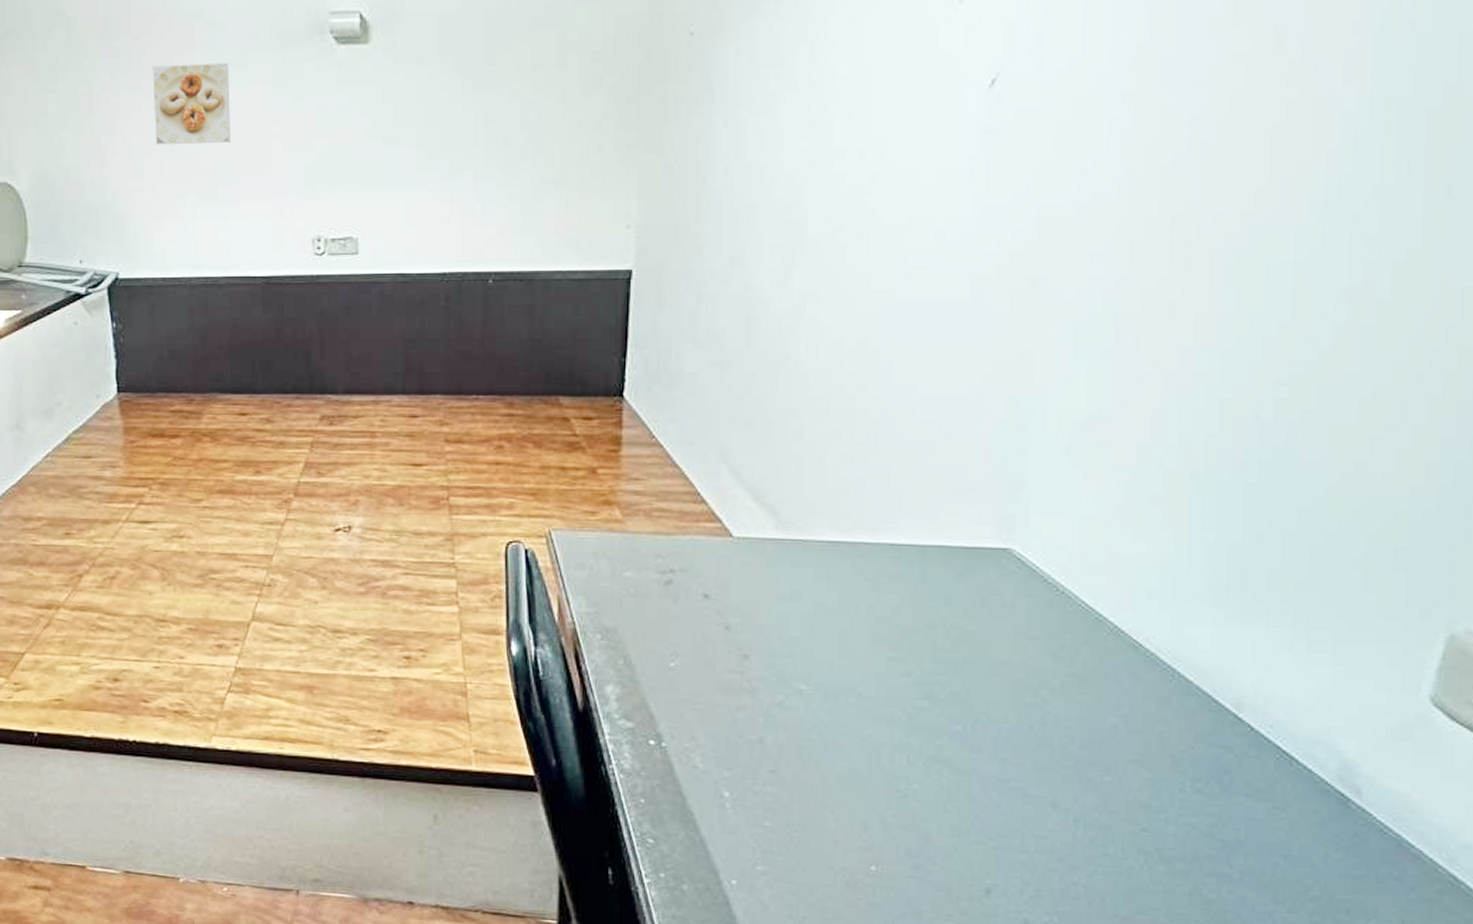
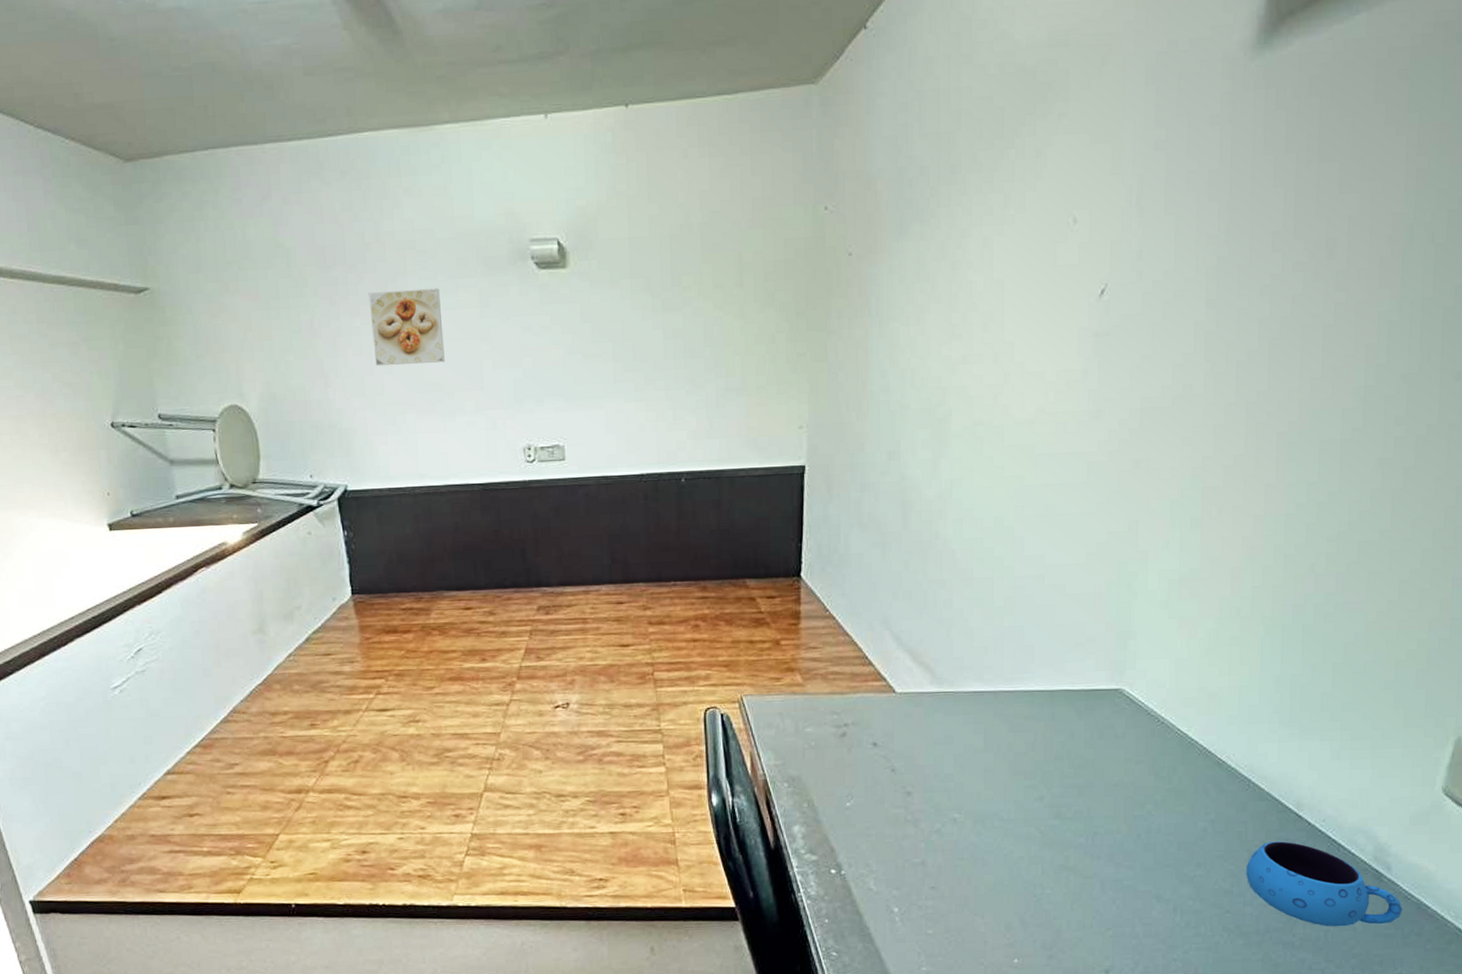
mug: none [1169,747,1377,863] -> present [1246,841,1403,927]

